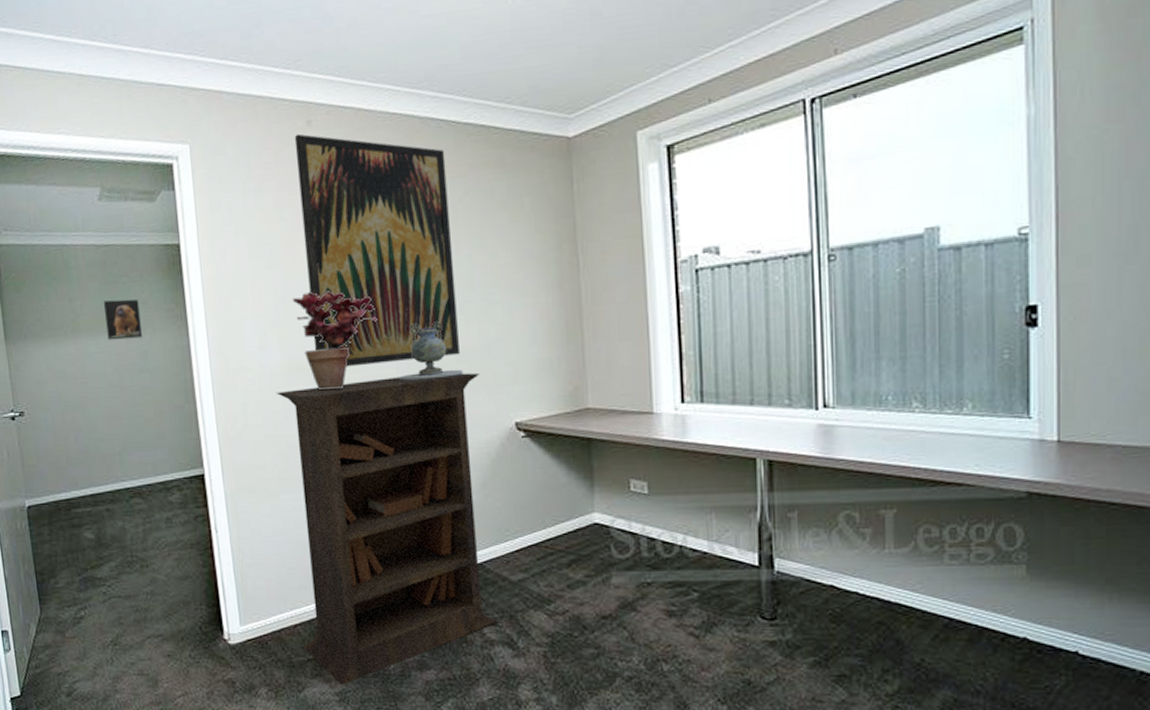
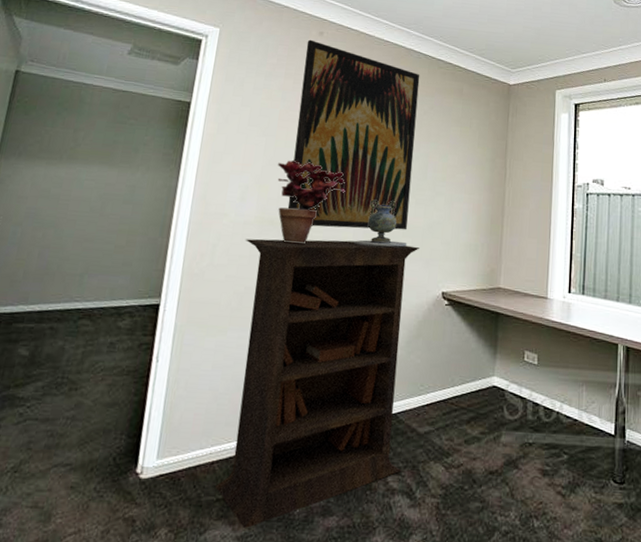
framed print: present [103,299,142,340] -> none [101,136,140,174]

